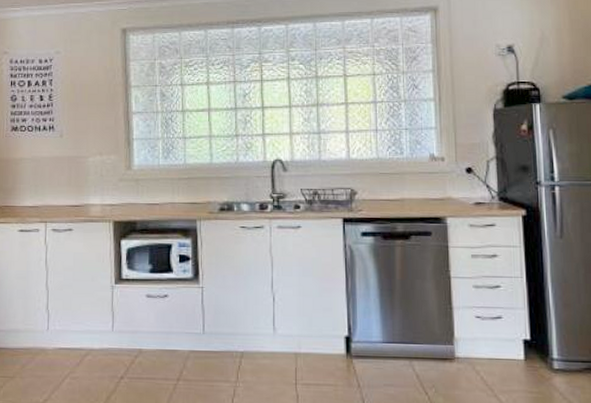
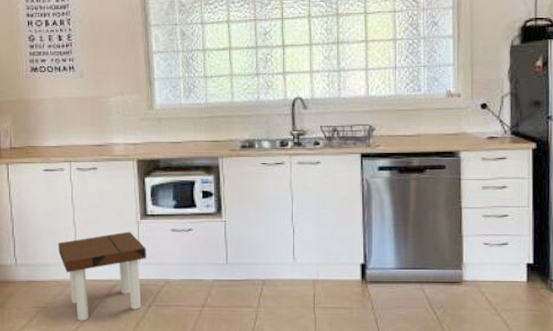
side table: none [29,296,121,393] -> present [58,231,147,321]

